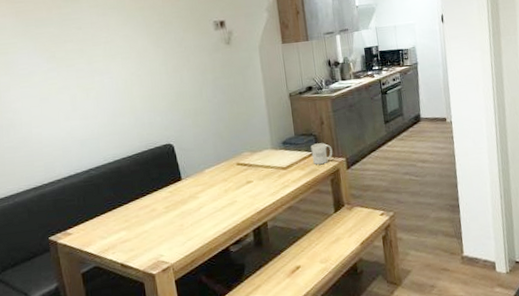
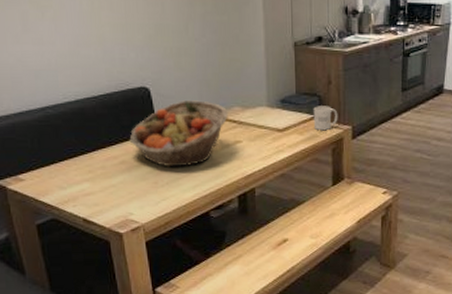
fruit basket: none [158,150,240,211] -> present [129,100,228,167]

